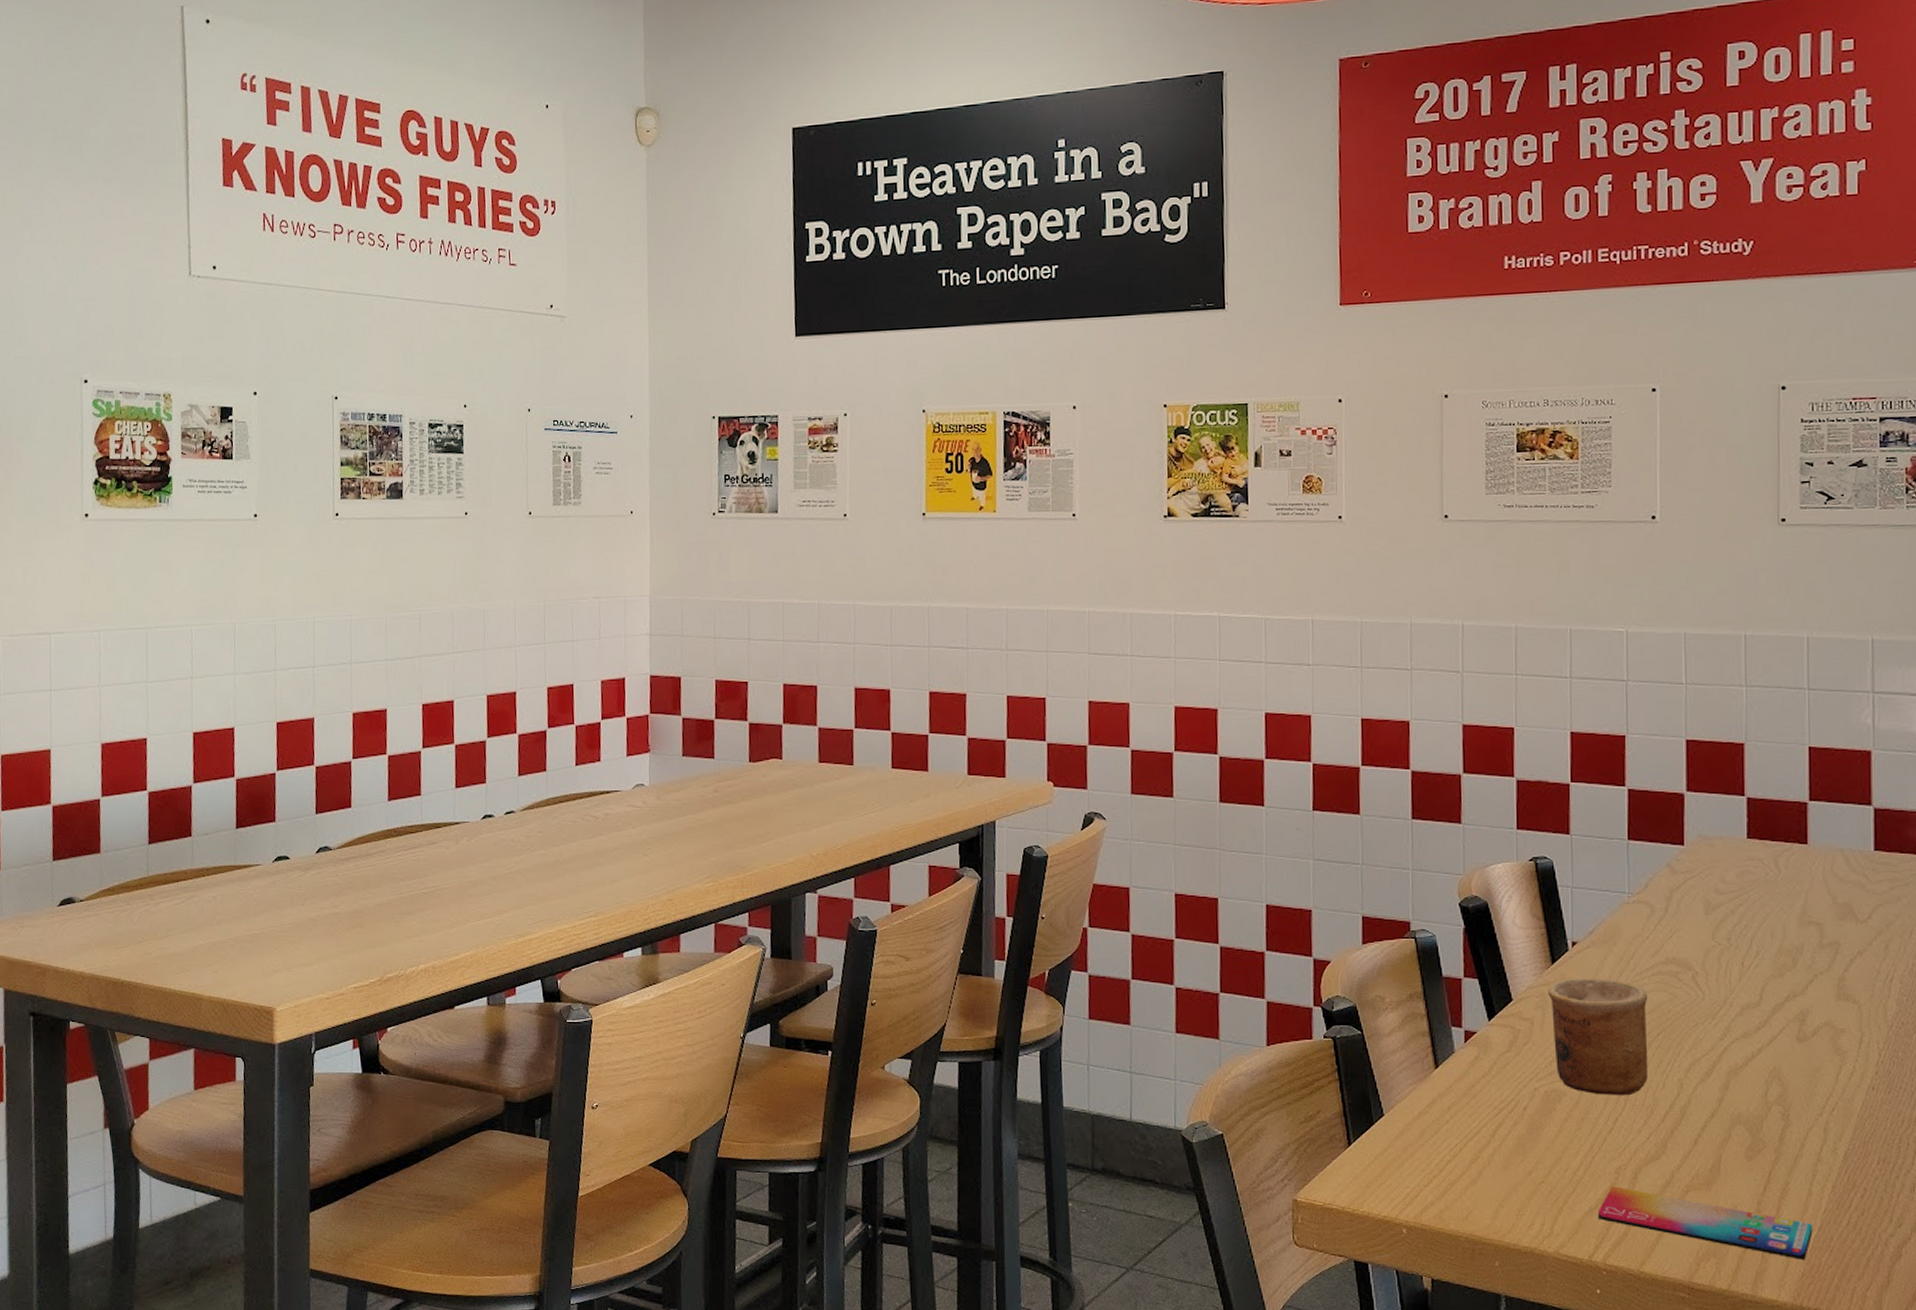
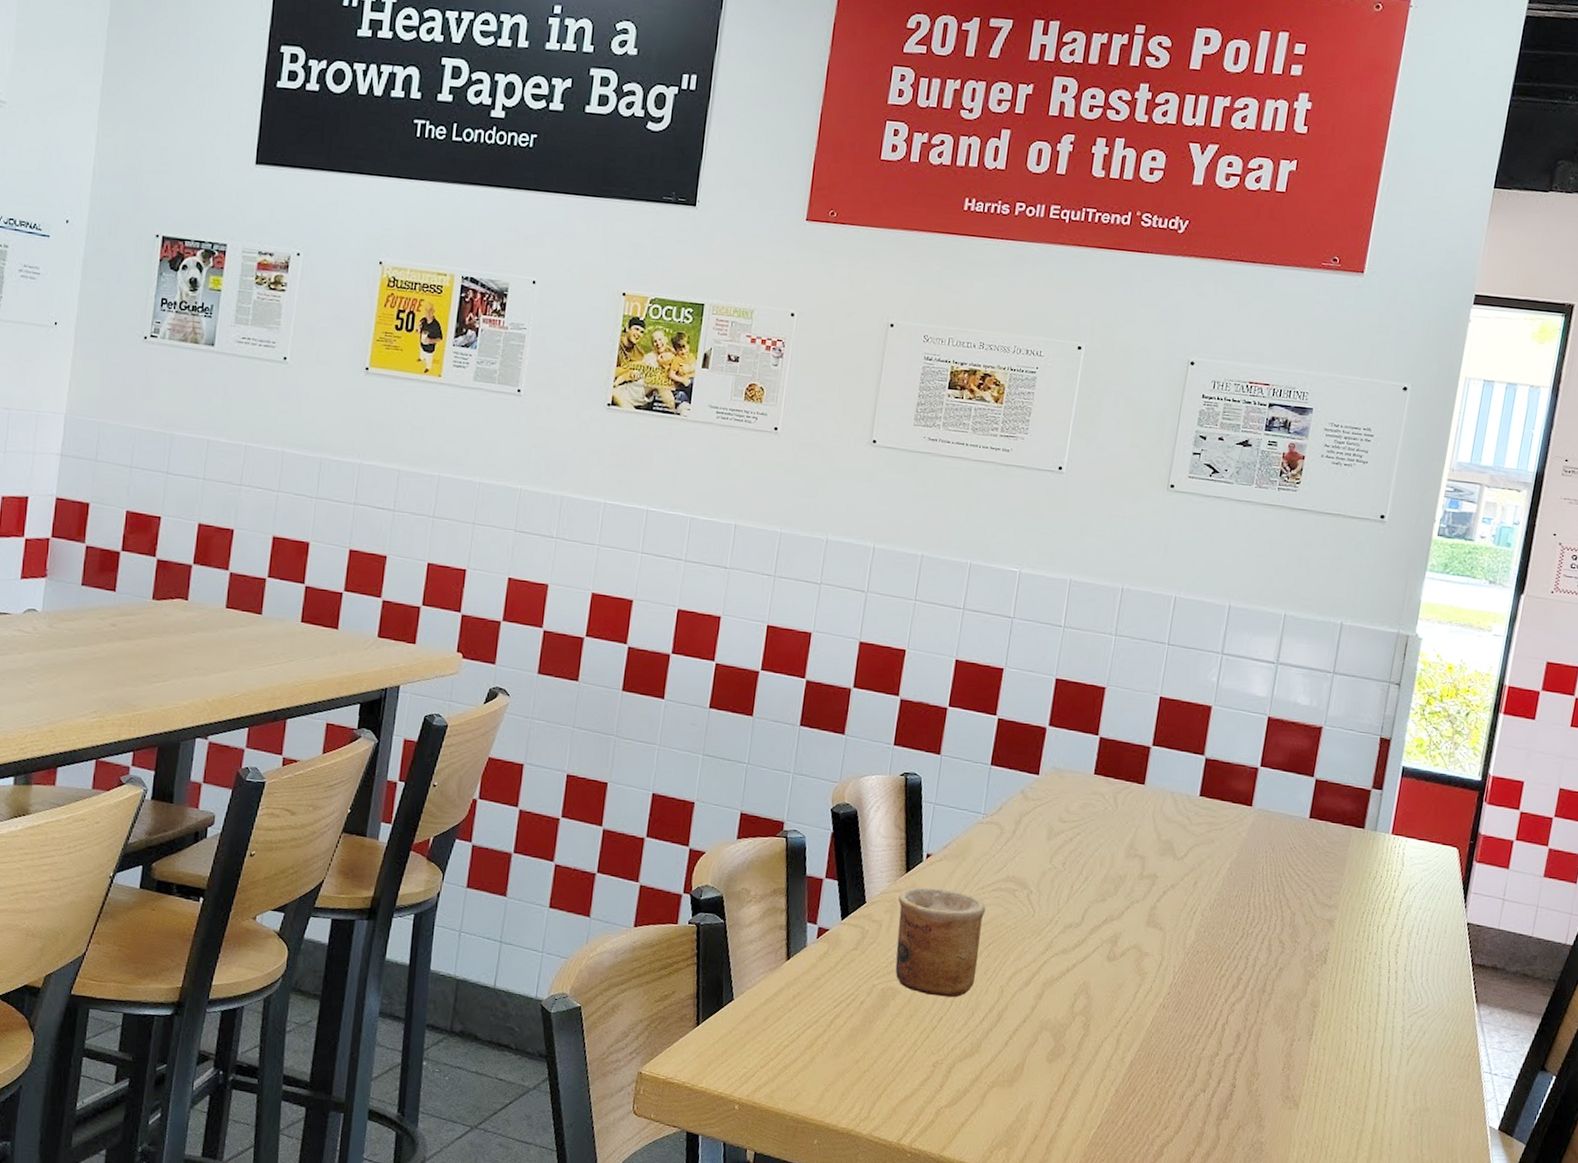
smartphone: present [1597,1186,1813,1260] -> none [910,1078,1094,1153]

